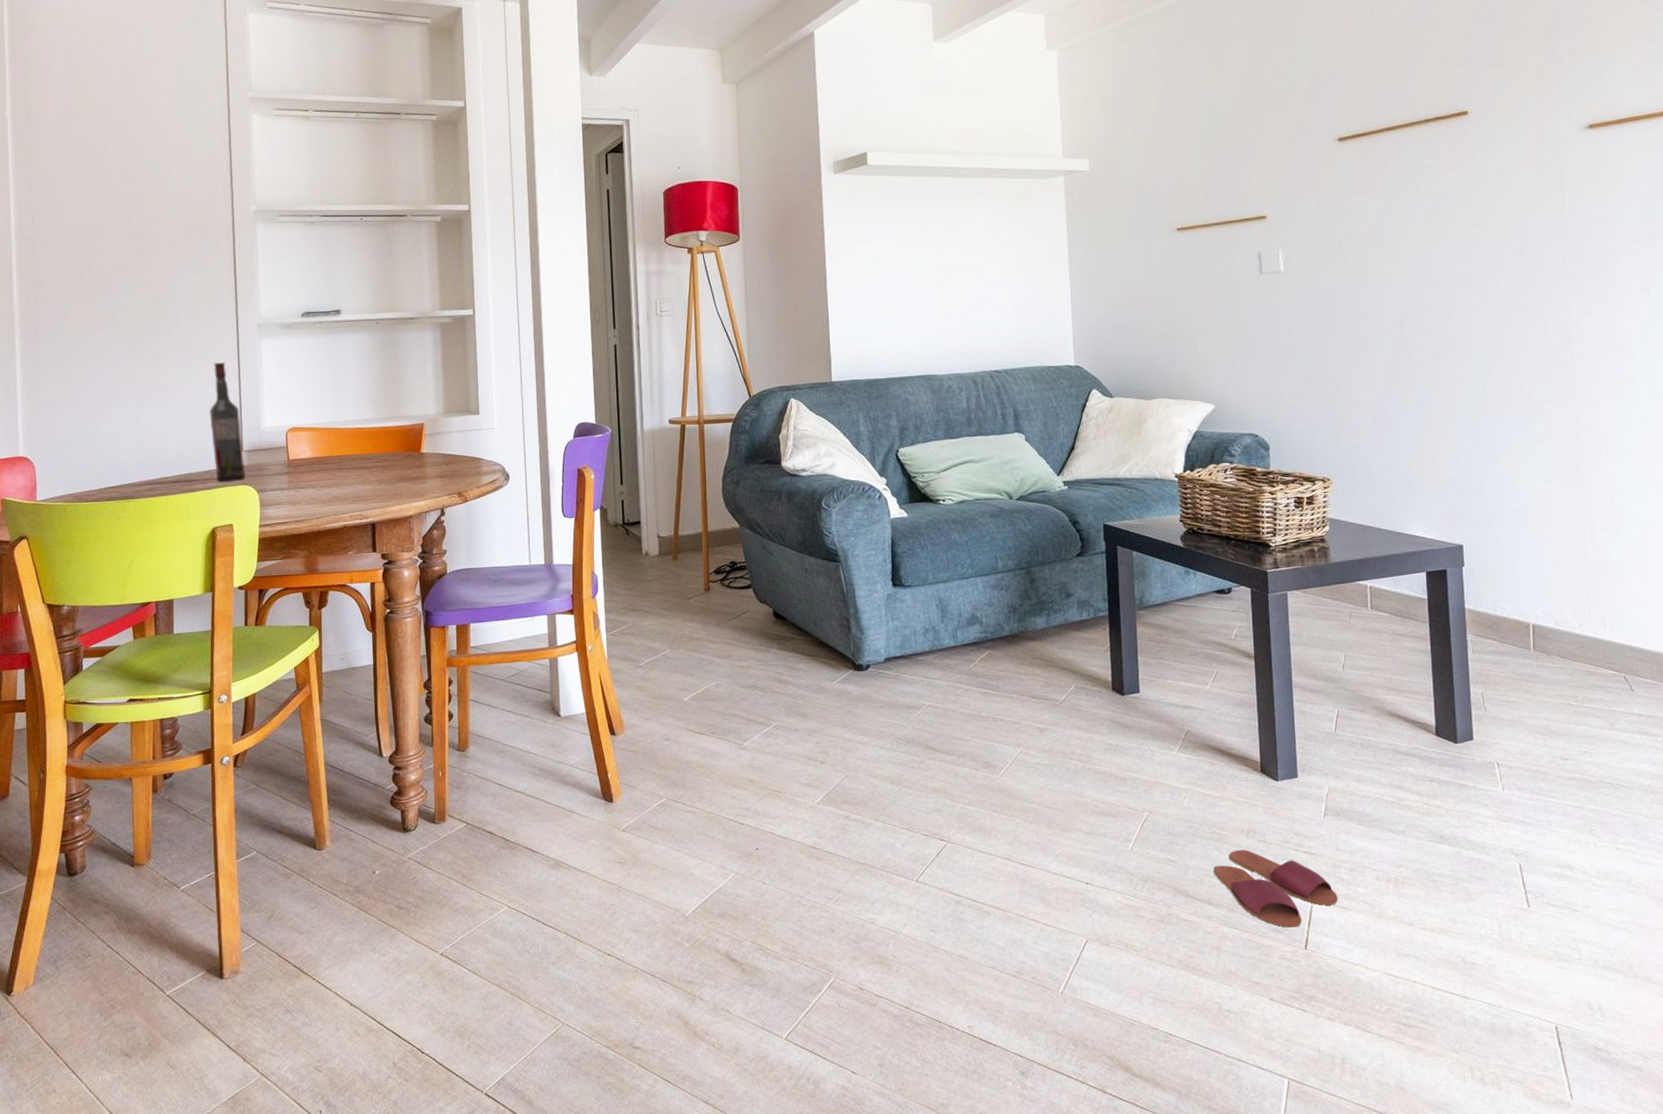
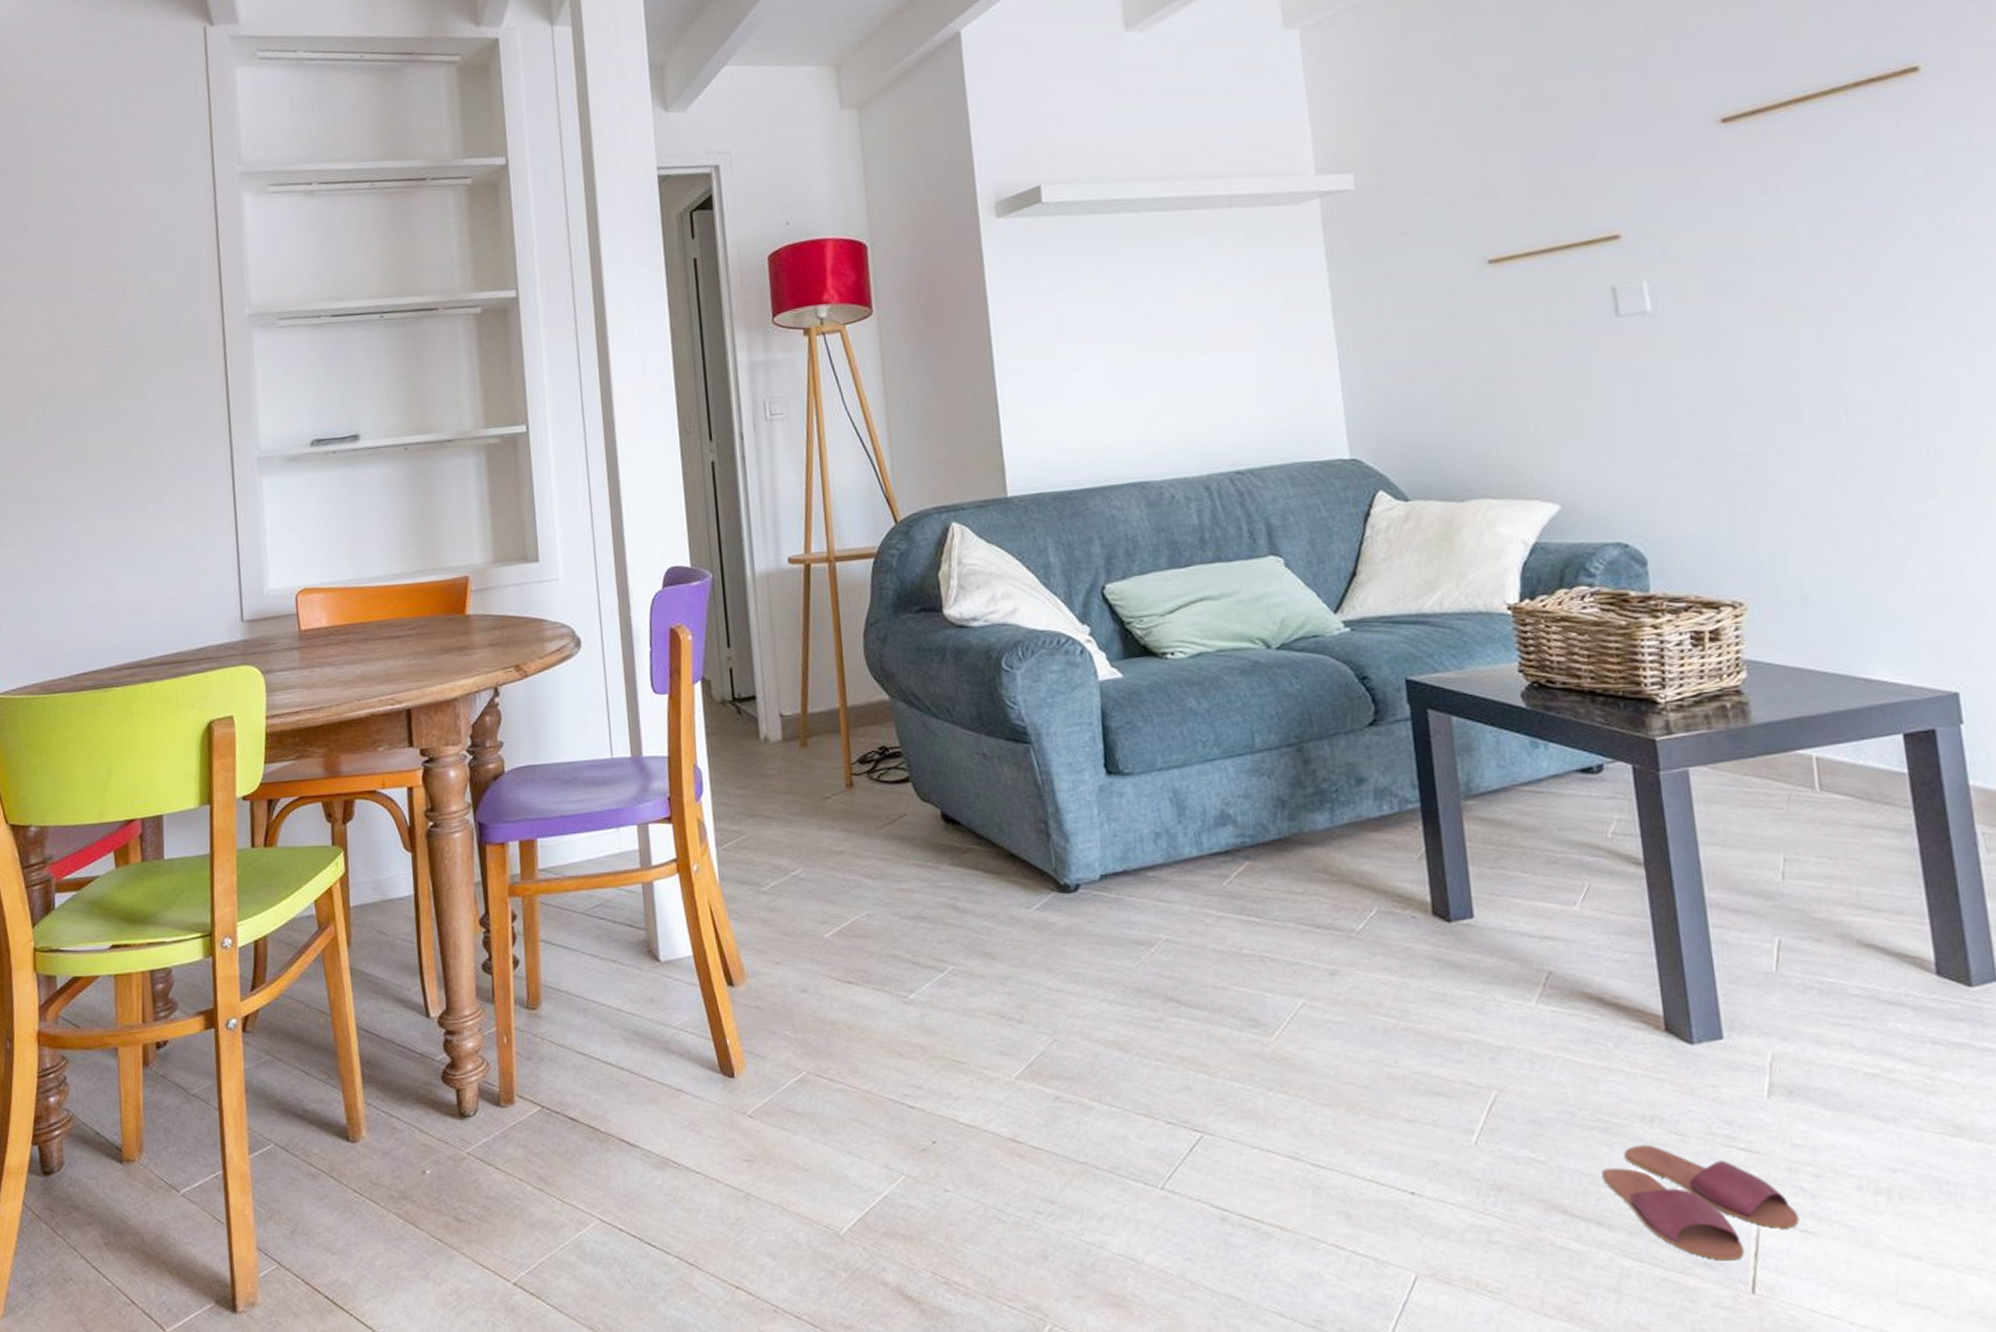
wine bottle: present [209,362,246,483] -> none [200,509,248,663]

